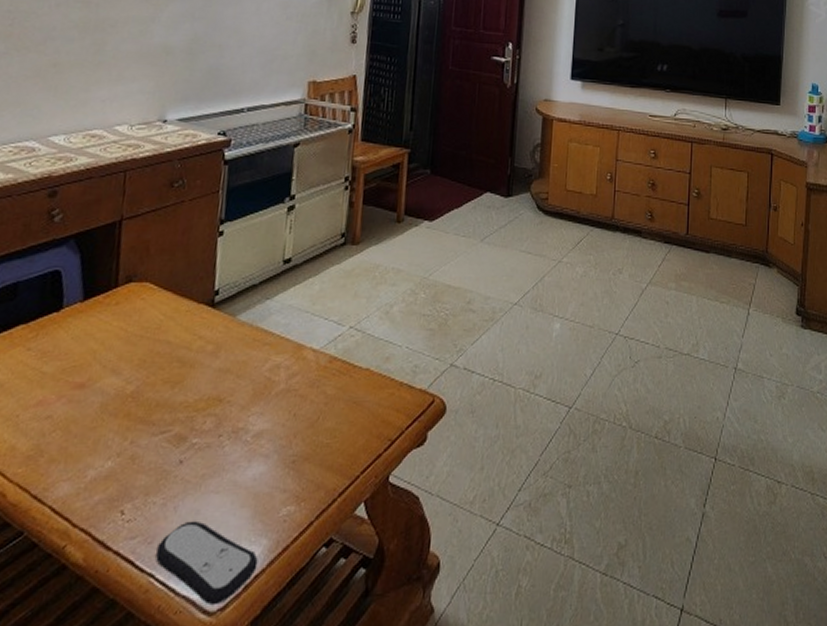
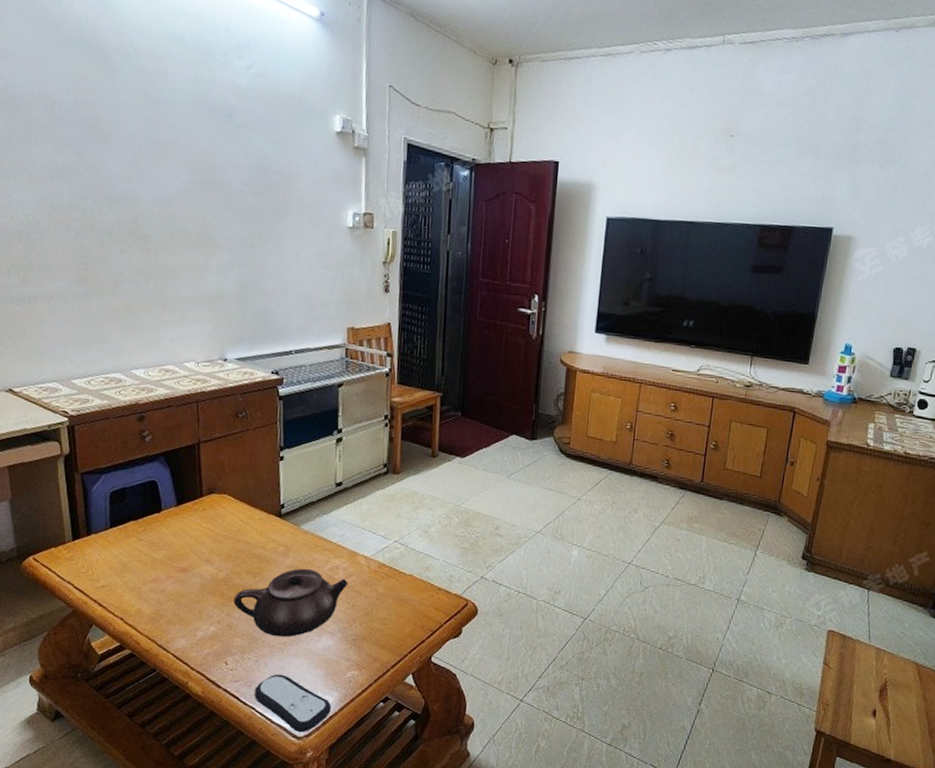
teapot: none [141,370,291,468] -> present [233,568,348,638]

